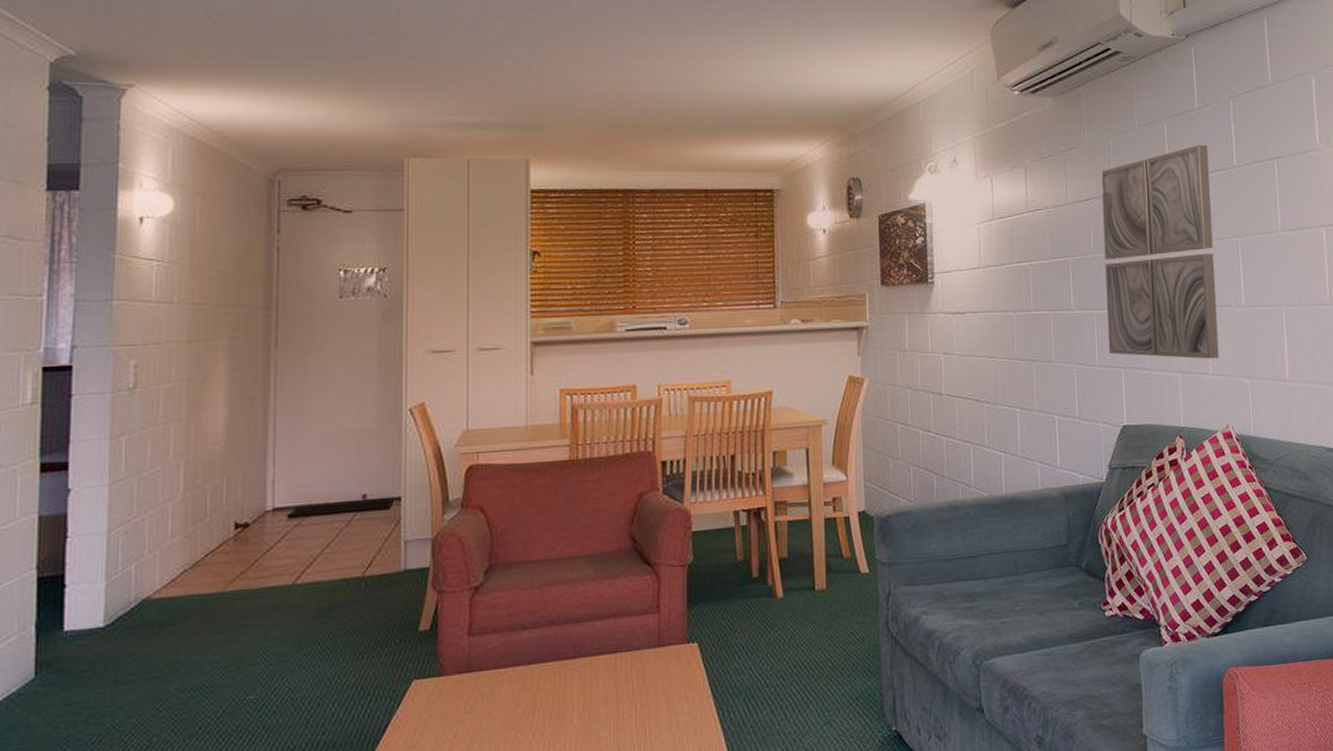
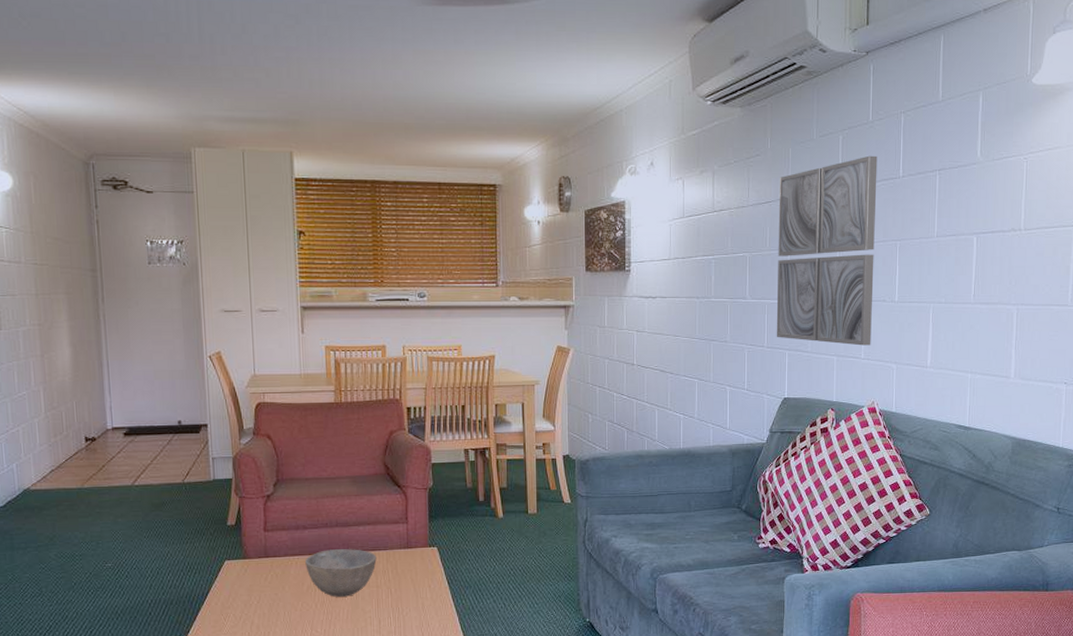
bowl: none [522,652,618,721] -> present [305,549,377,597]

